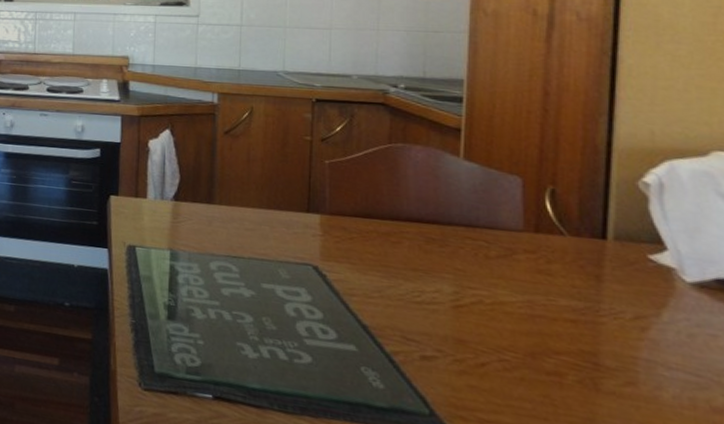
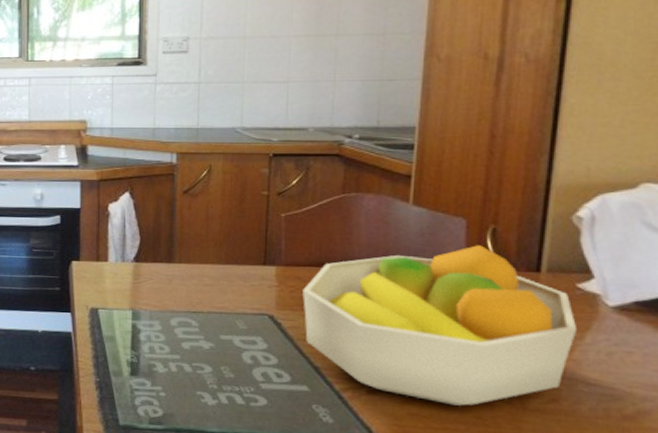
fruit bowl: none [349,206,653,382] -> present [303,245,578,406]

